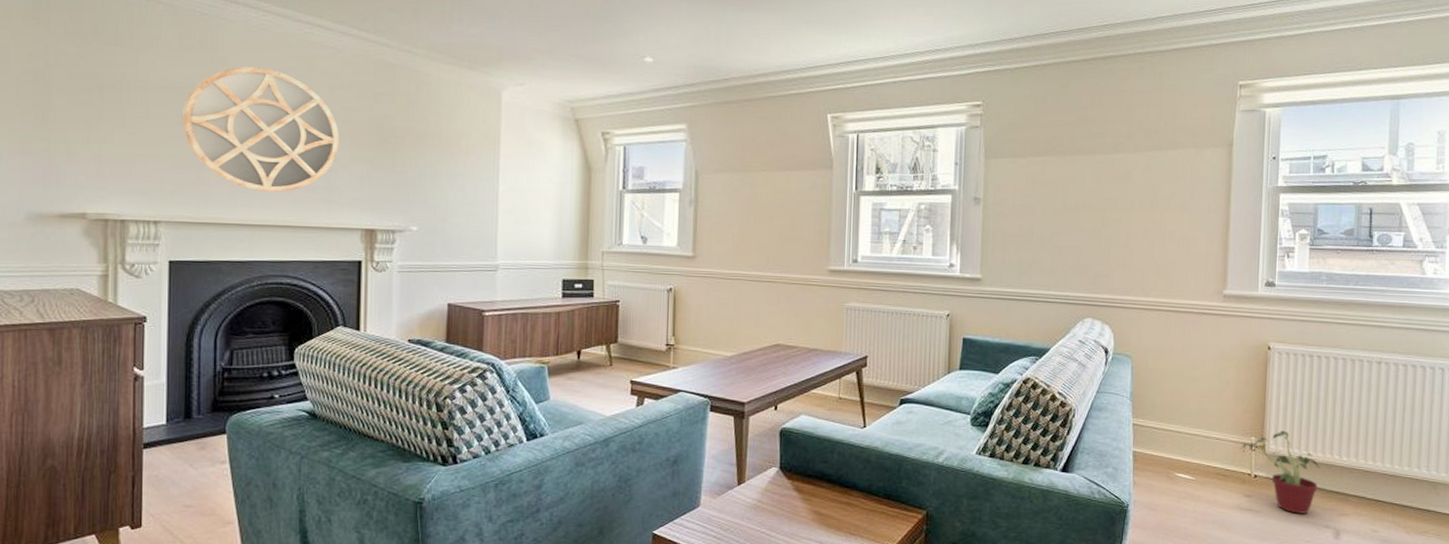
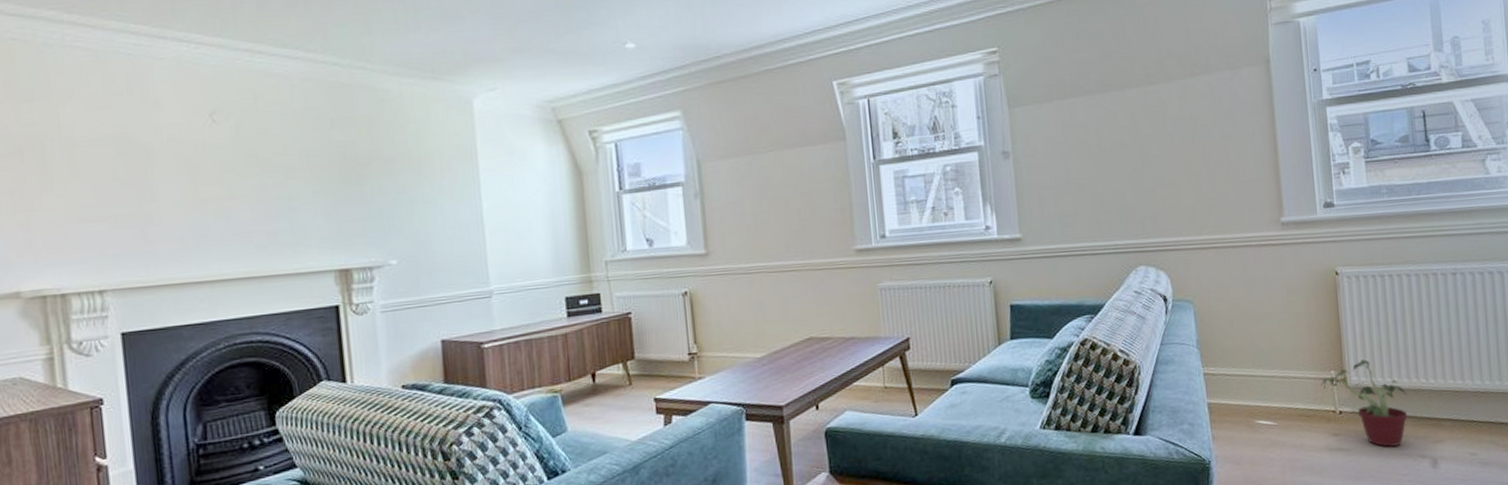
home mirror: present [181,66,340,192] -> none [116,105,299,243]

